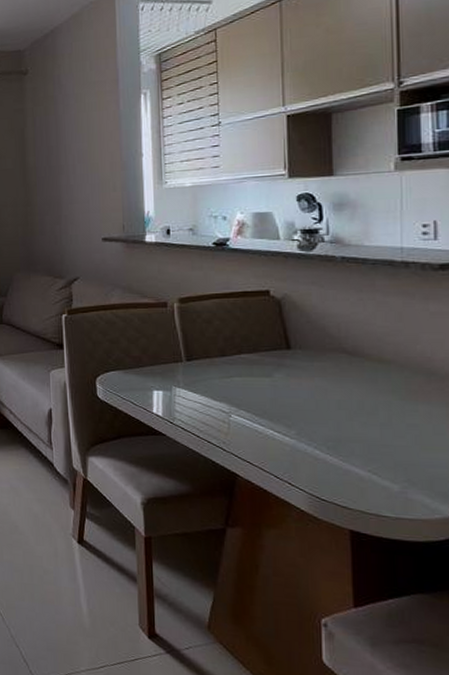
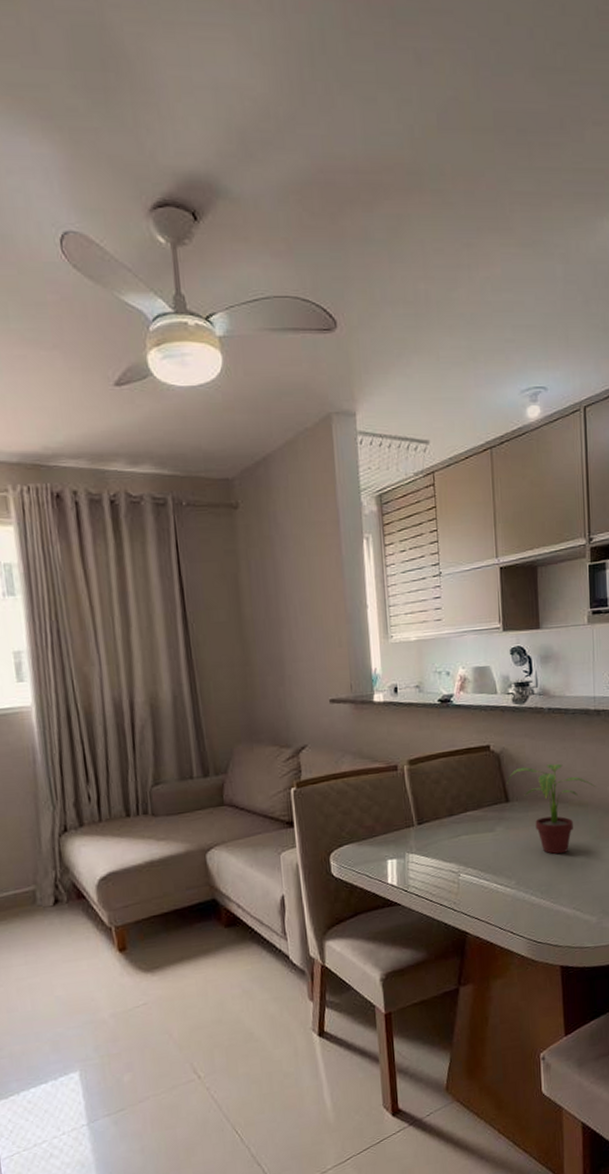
potted plant: none [288,315,402,411] -> present [506,763,596,854]

